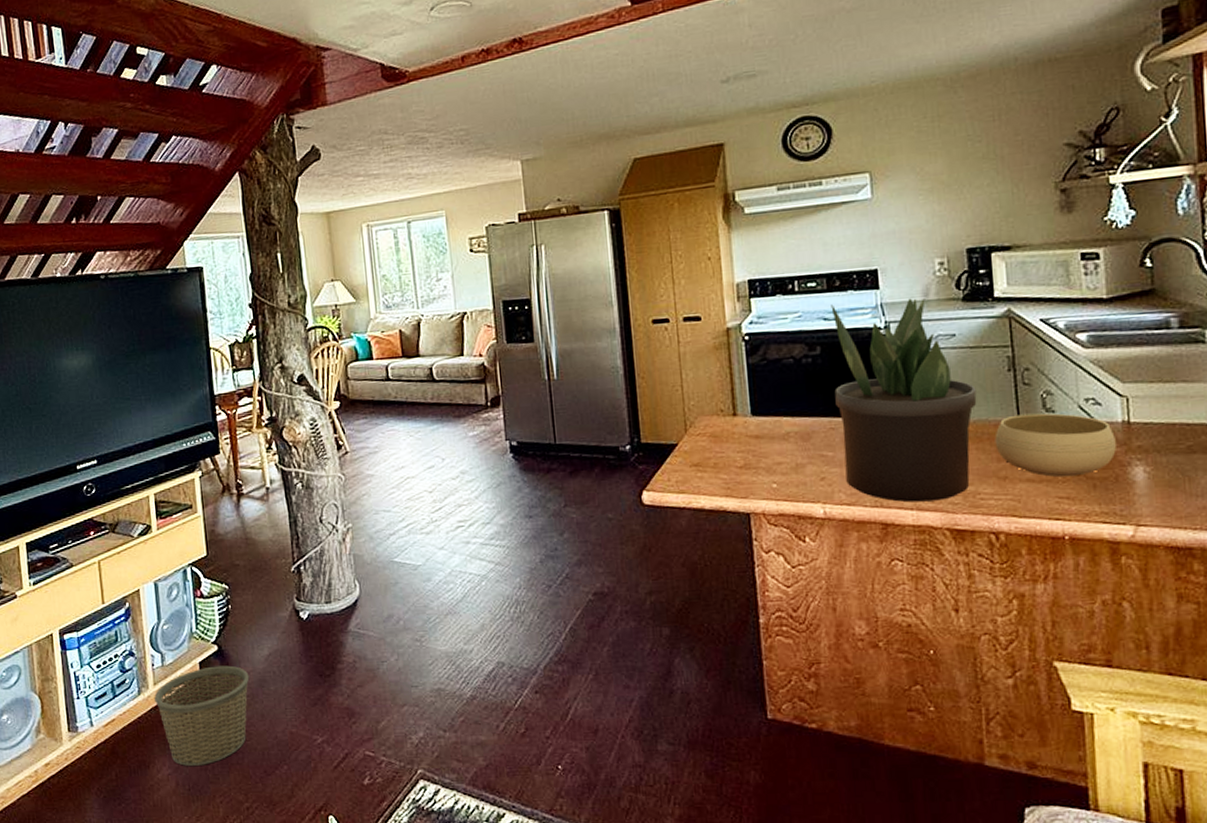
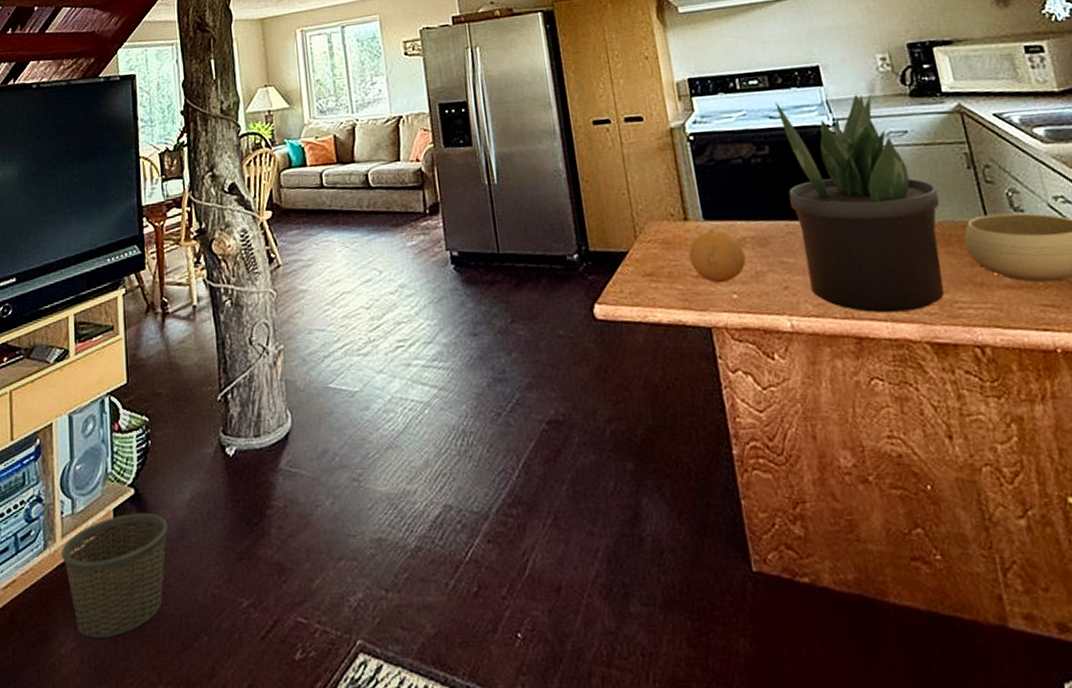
fruit: none [735,425,788,474] -> present [688,230,746,283]

